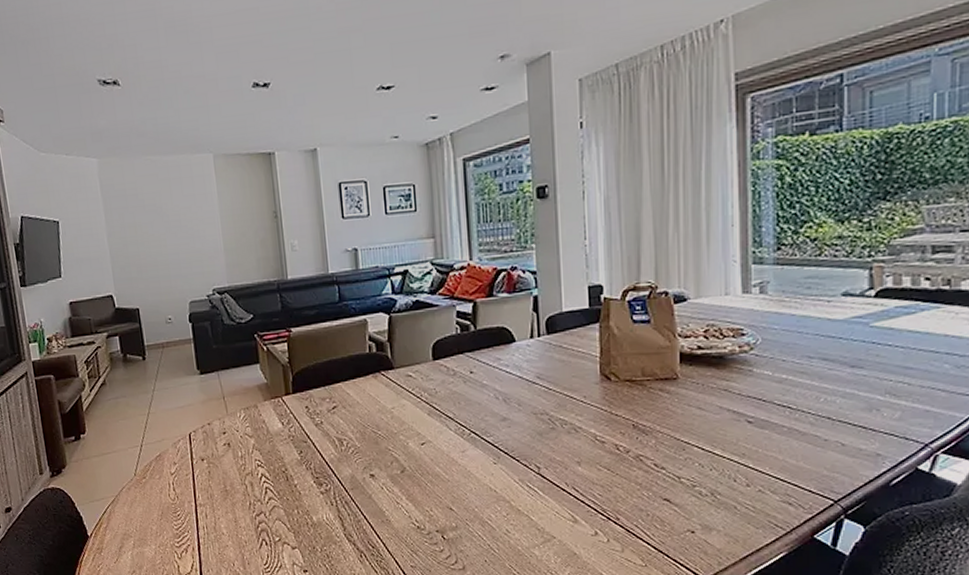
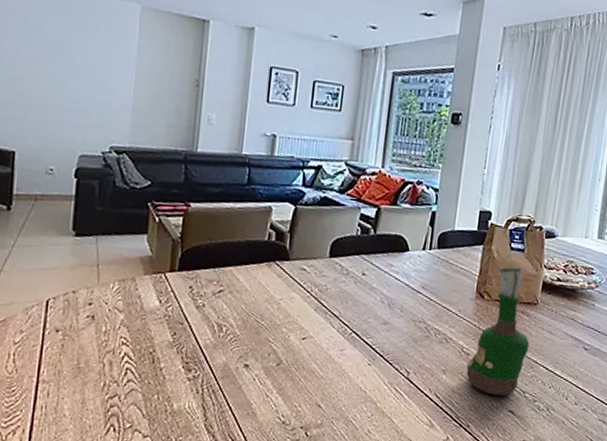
grog bottle: none [604,342,676,483] -> present [466,267,530,395]

